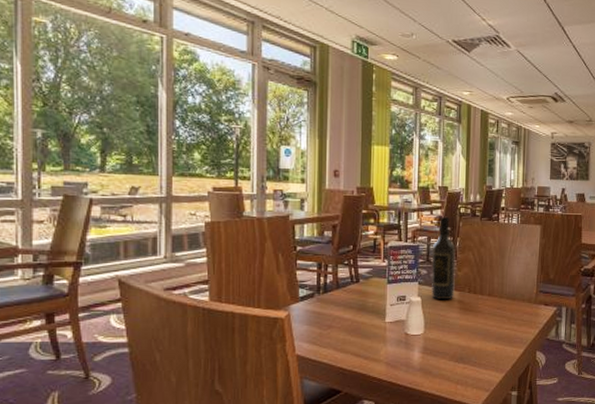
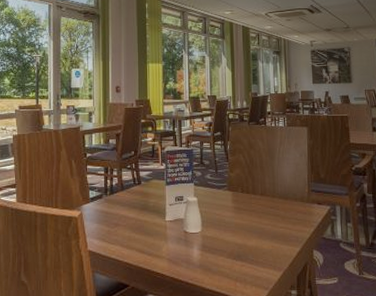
wine bottle: present [431,216,456,300] -> none [205,122,228,200]

